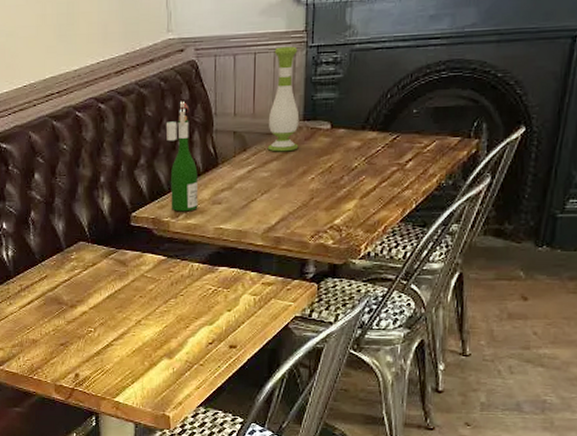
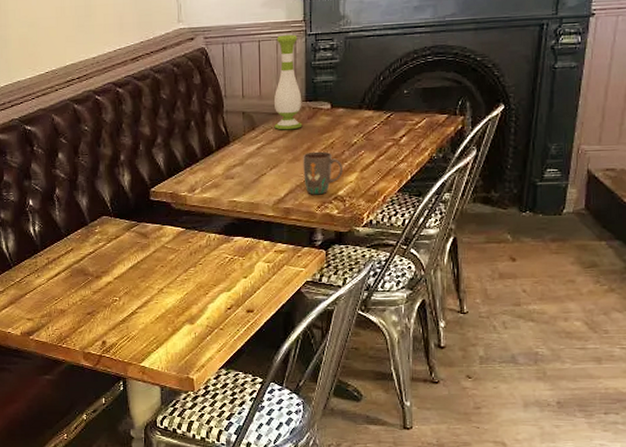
wine bottle: present [165,101,199,212] -> none [179,84,213,187]
mug: none [297,176,340,224] -> present [303,151,342,195]

